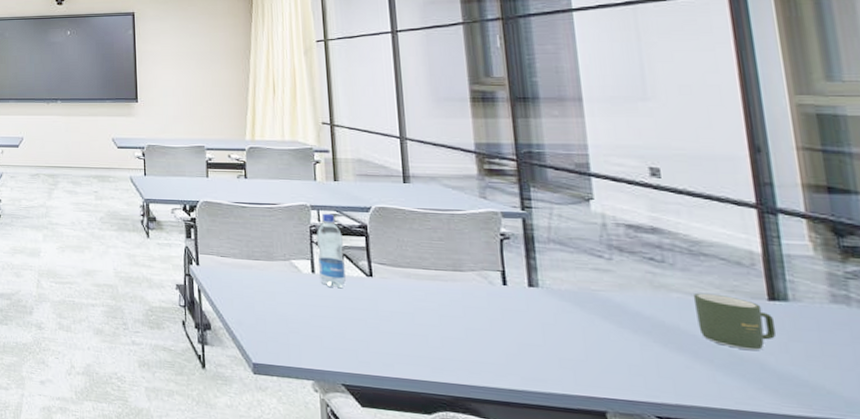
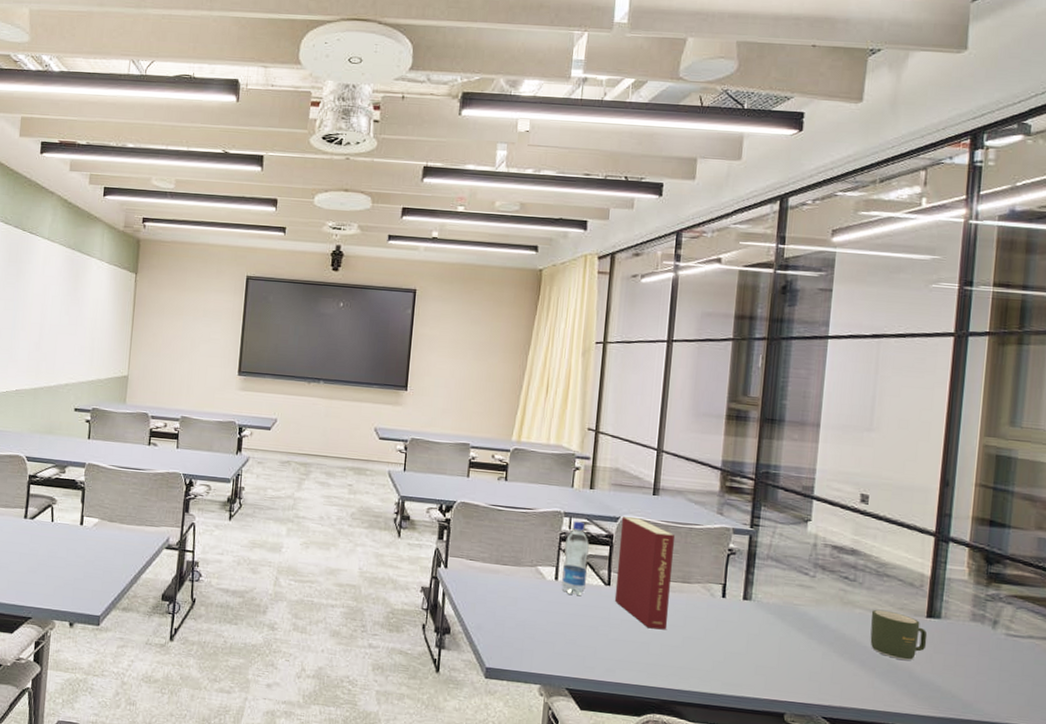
book: none [373,206,444,322] -> present [614,517,676,630]

